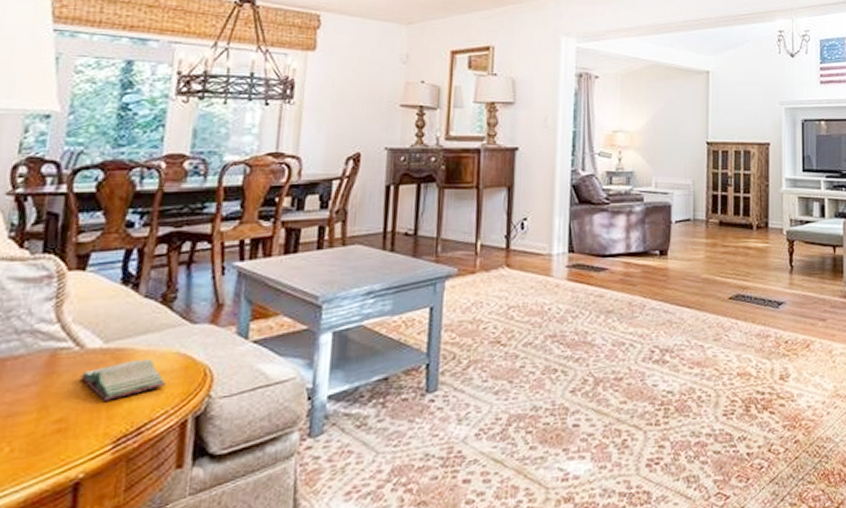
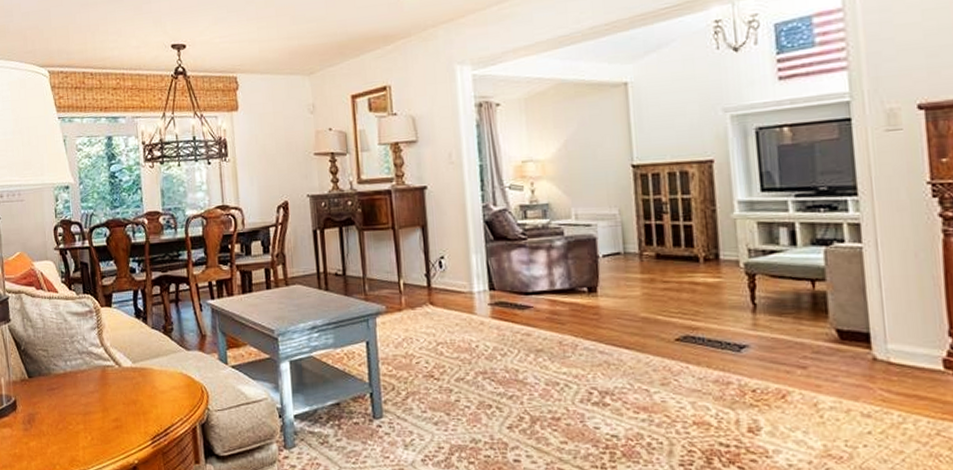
book: present [80,359,166,401] -> none [122,377,177,407]

